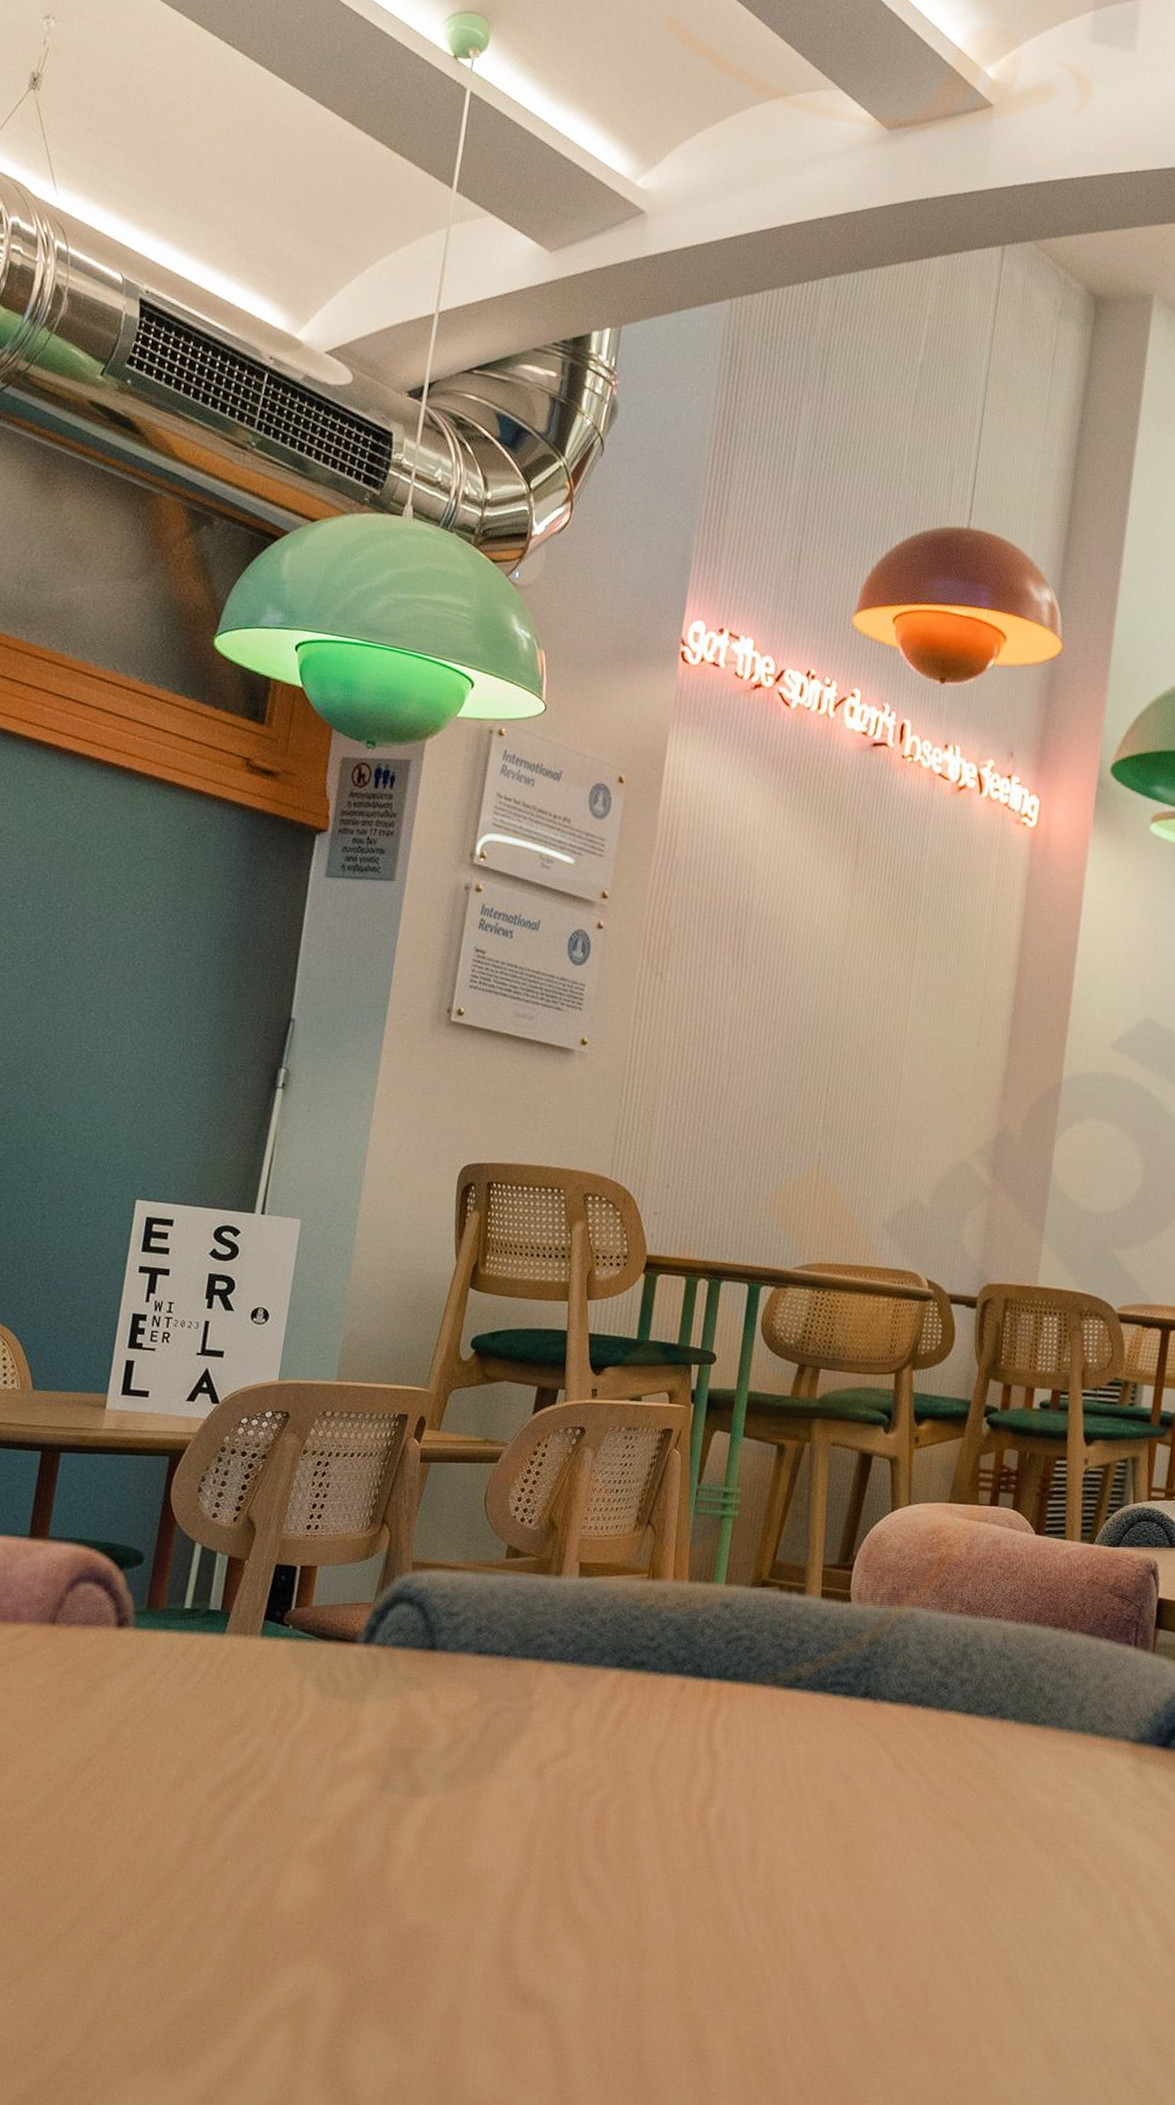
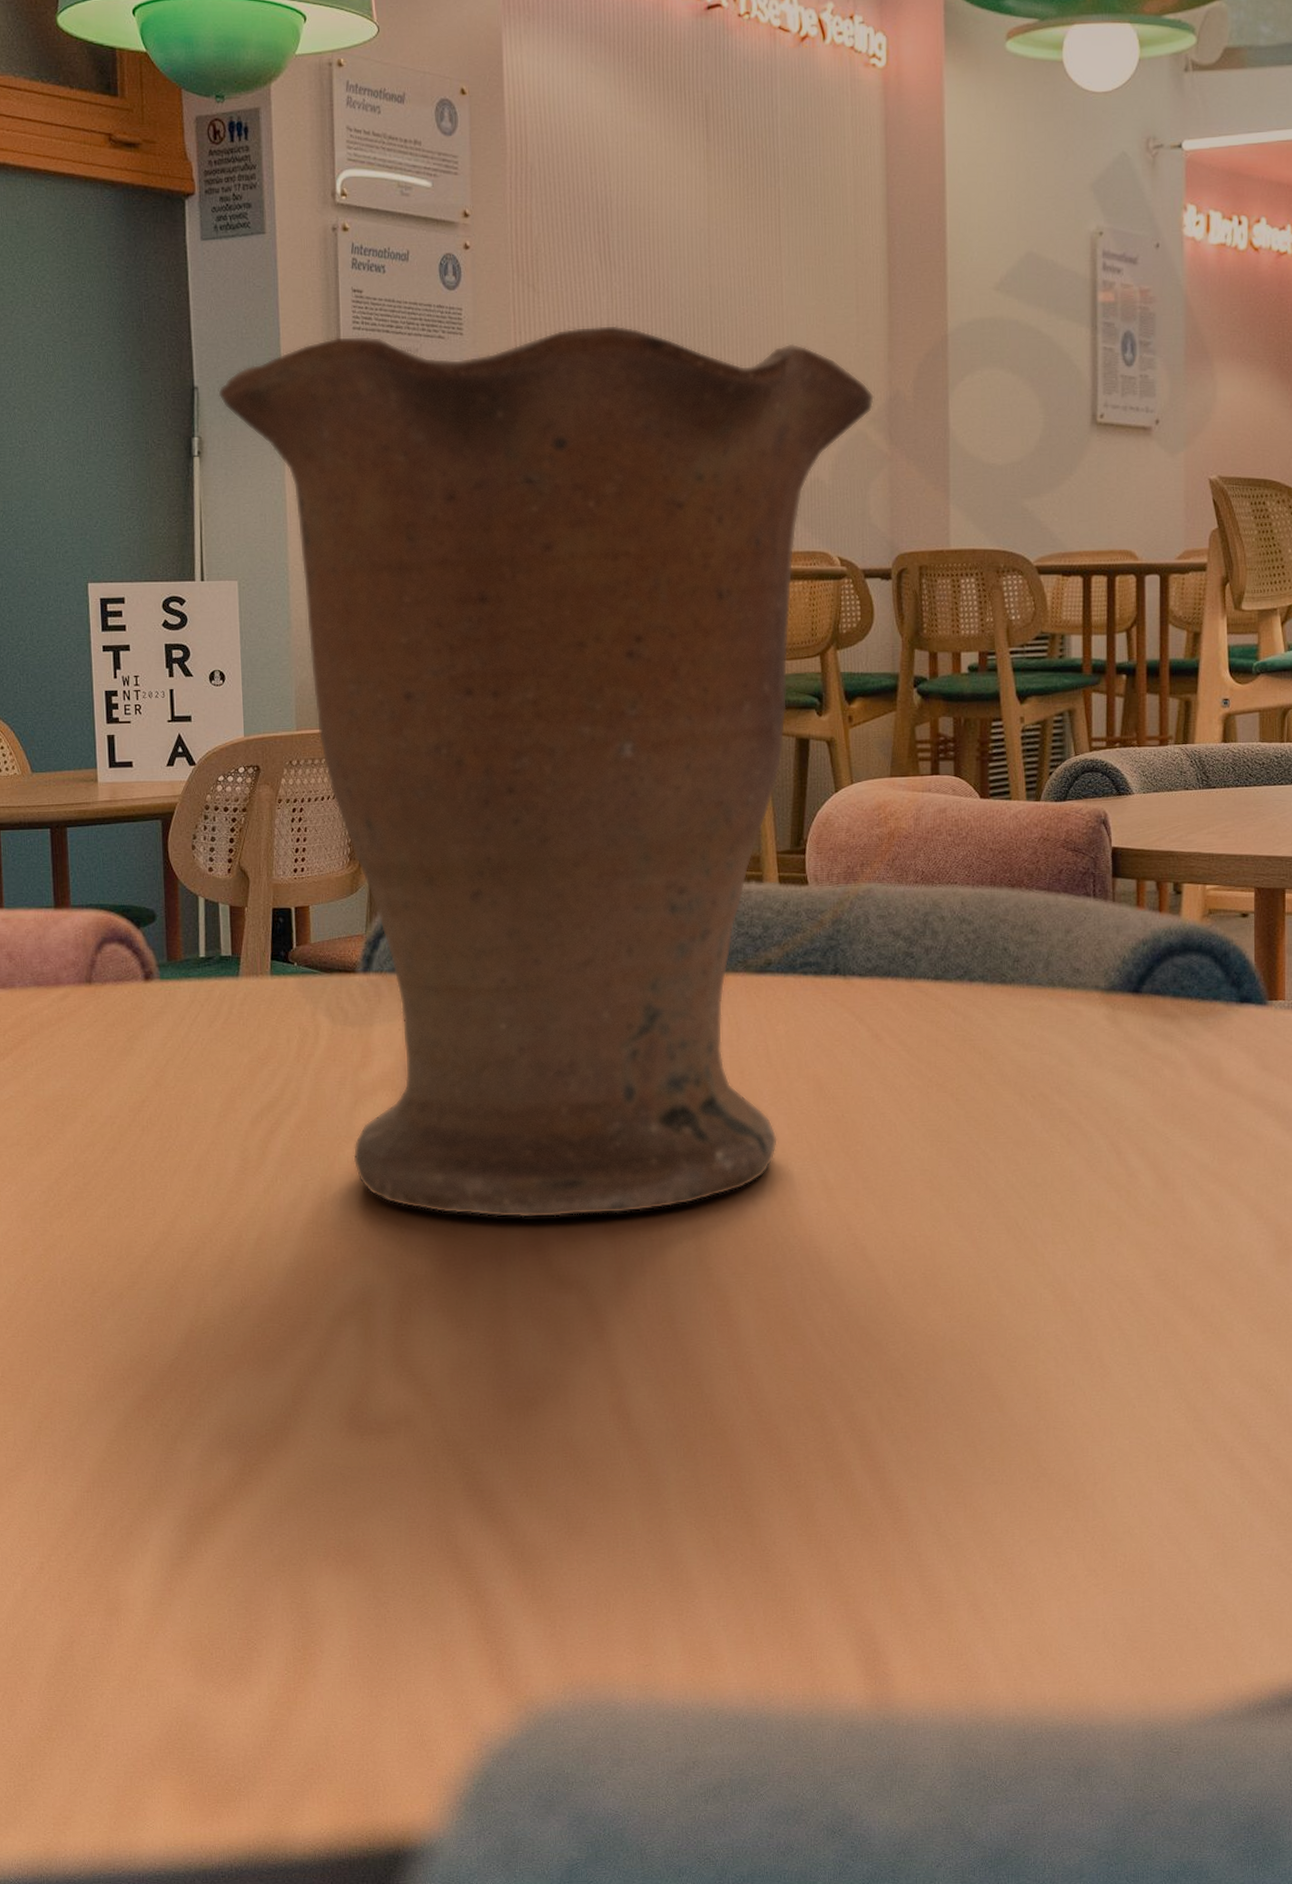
vase: none [315,992,984,1931] -> present [218,324,875,1218]

